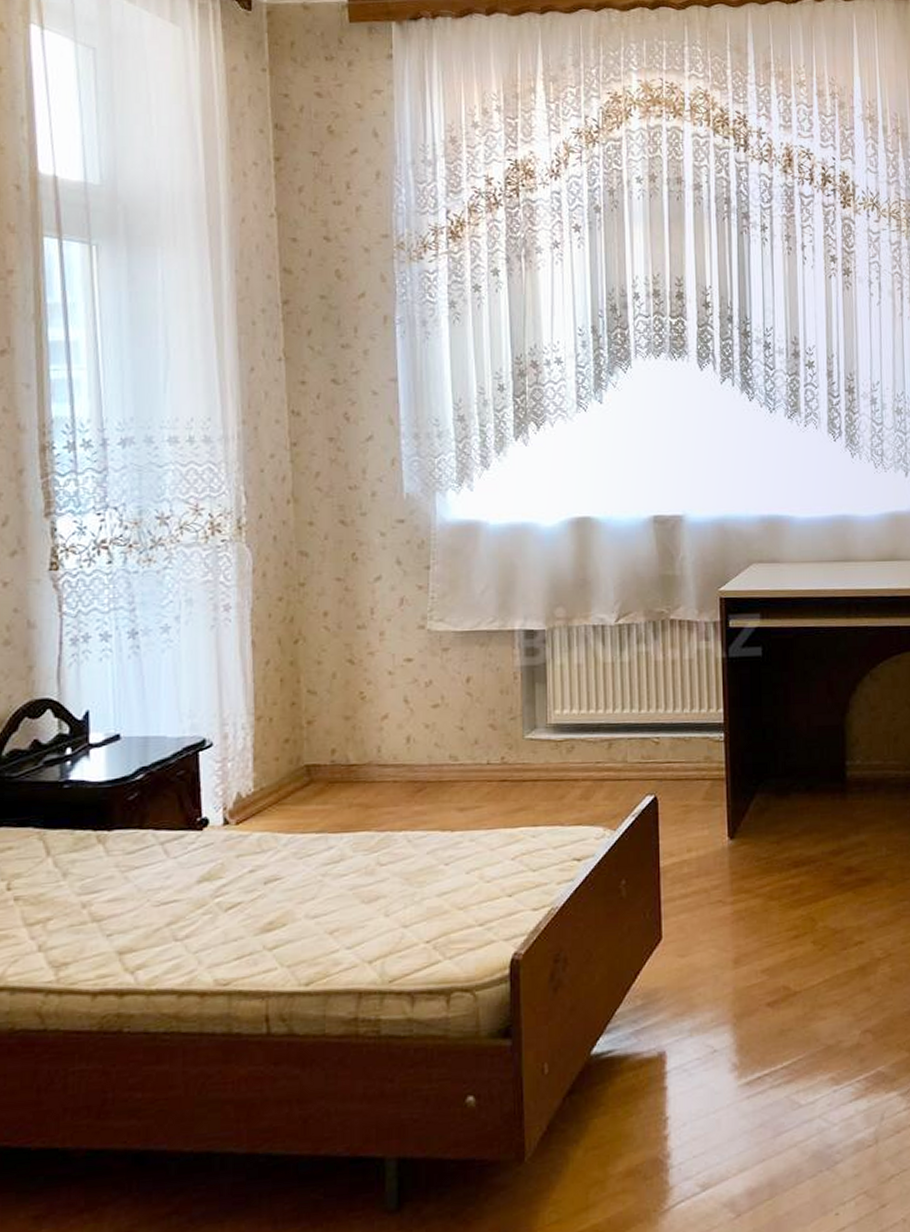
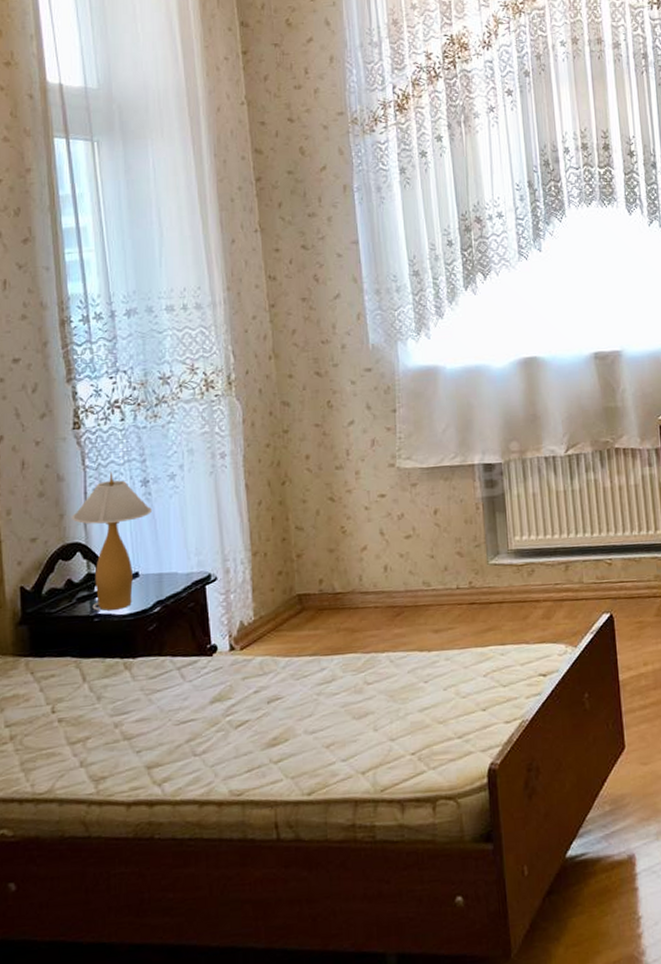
table lamp: none [43,620,141,777] -> present [72,472,153,611]

